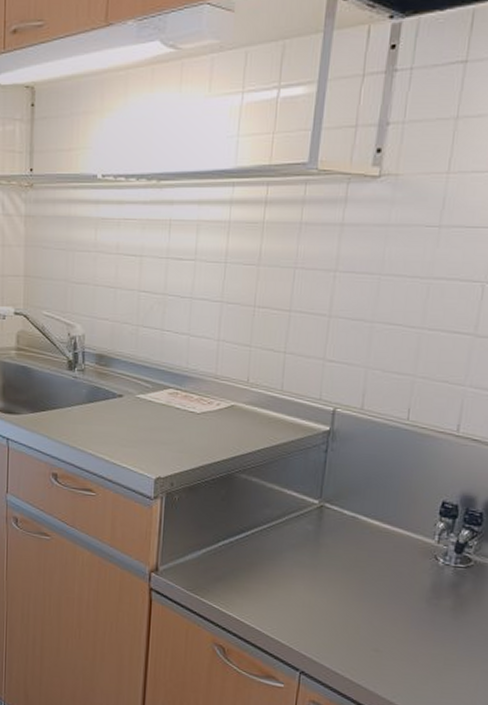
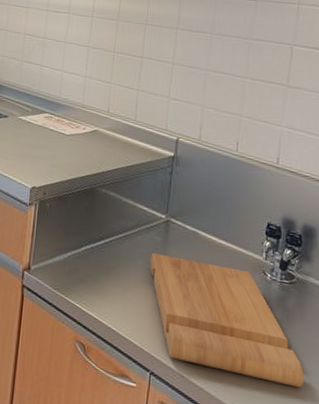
cutting board: none [300,544,477,678] -> present [150,253,304,388]

